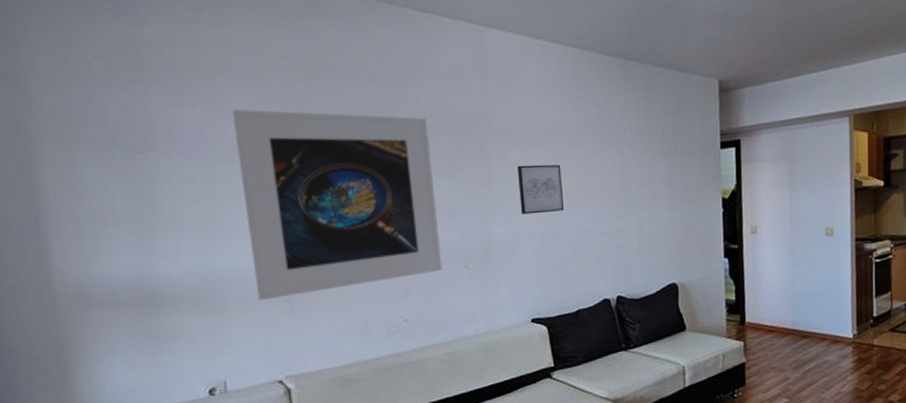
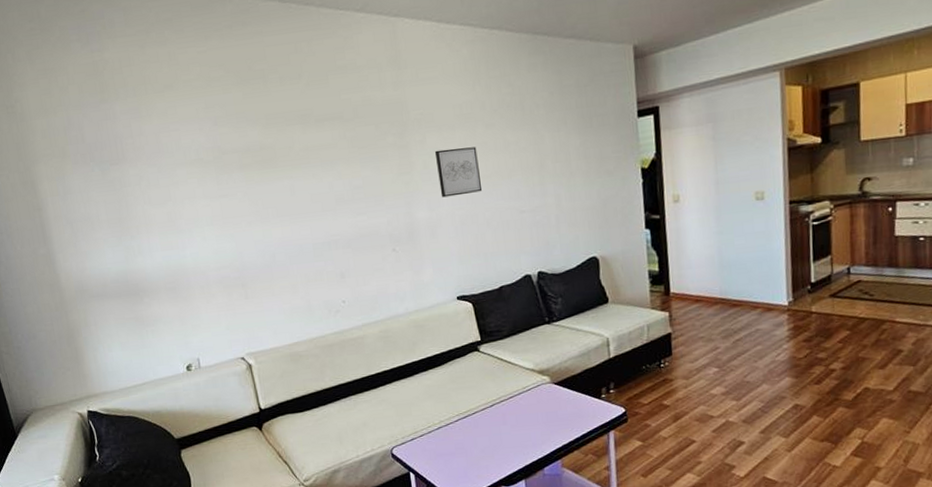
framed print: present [232,109,443,300] -> none [182,112,373,288]

